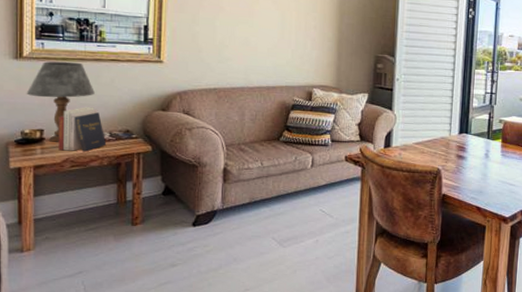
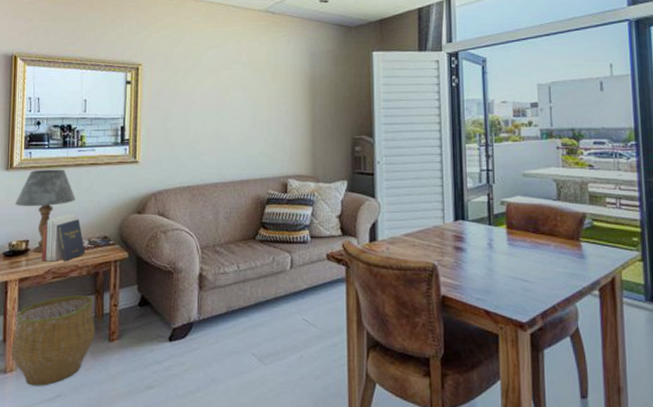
basket: none [28,183,119,264] -> present [11,296,96,386]

